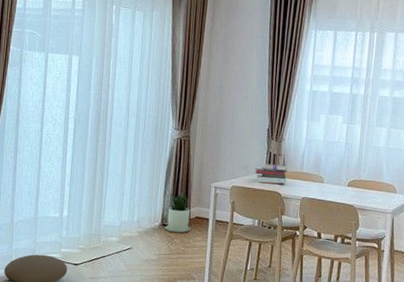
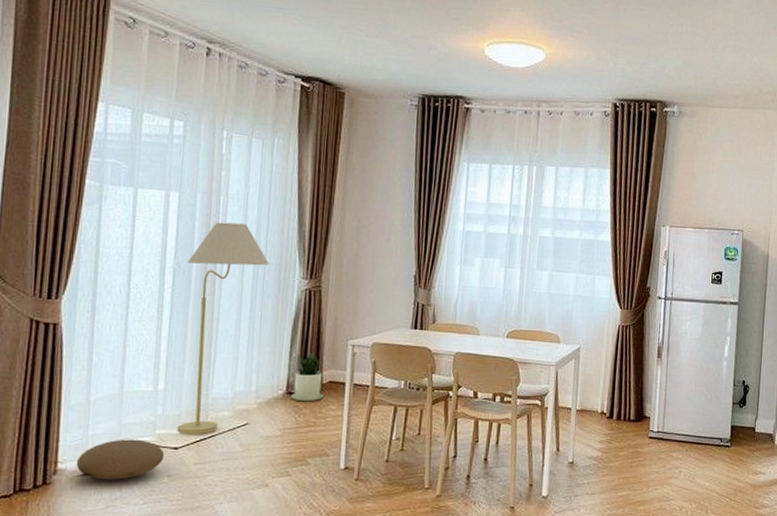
floor lamp: none [77,81,149,255] -> present [177,222,270,435]
books: present [255,163,288,185] -> none [400,315,438,339]

